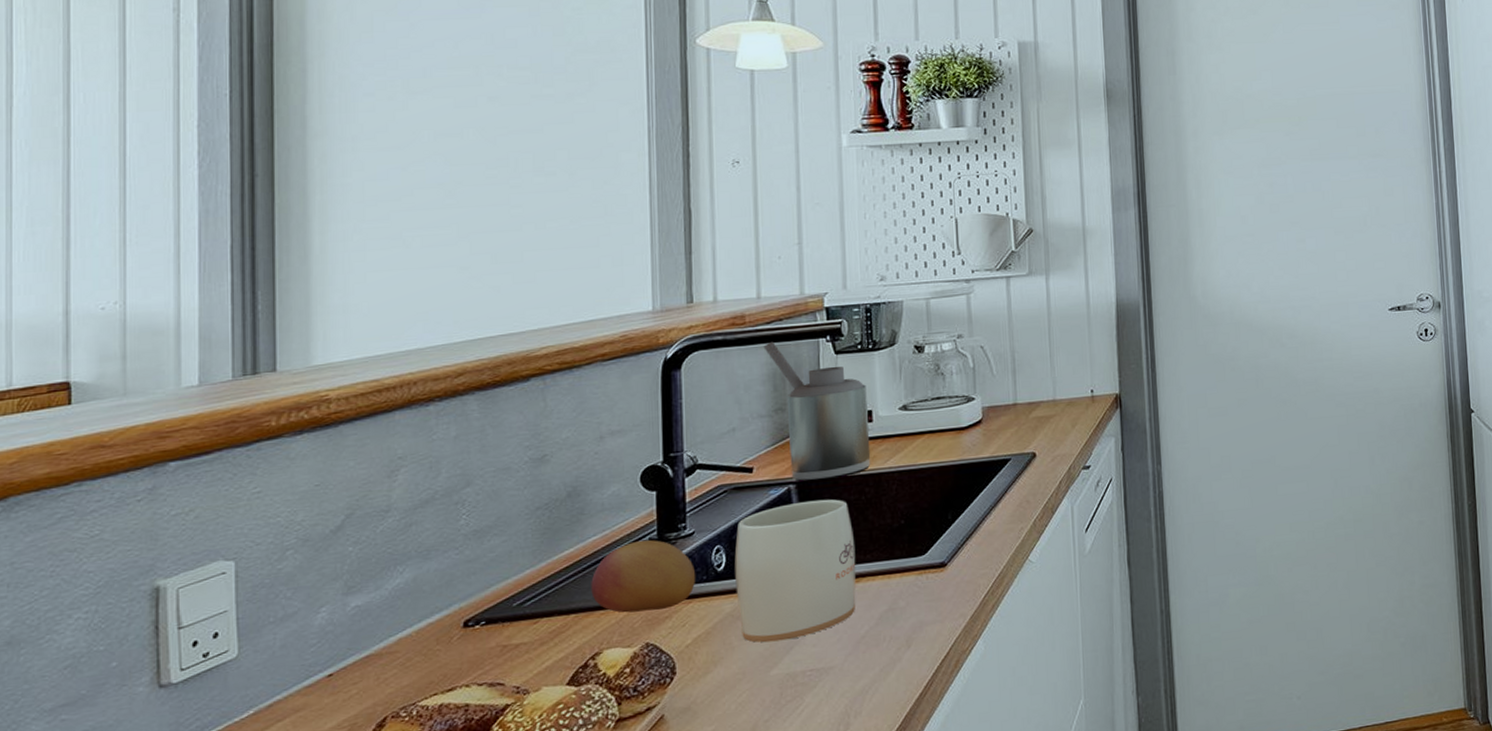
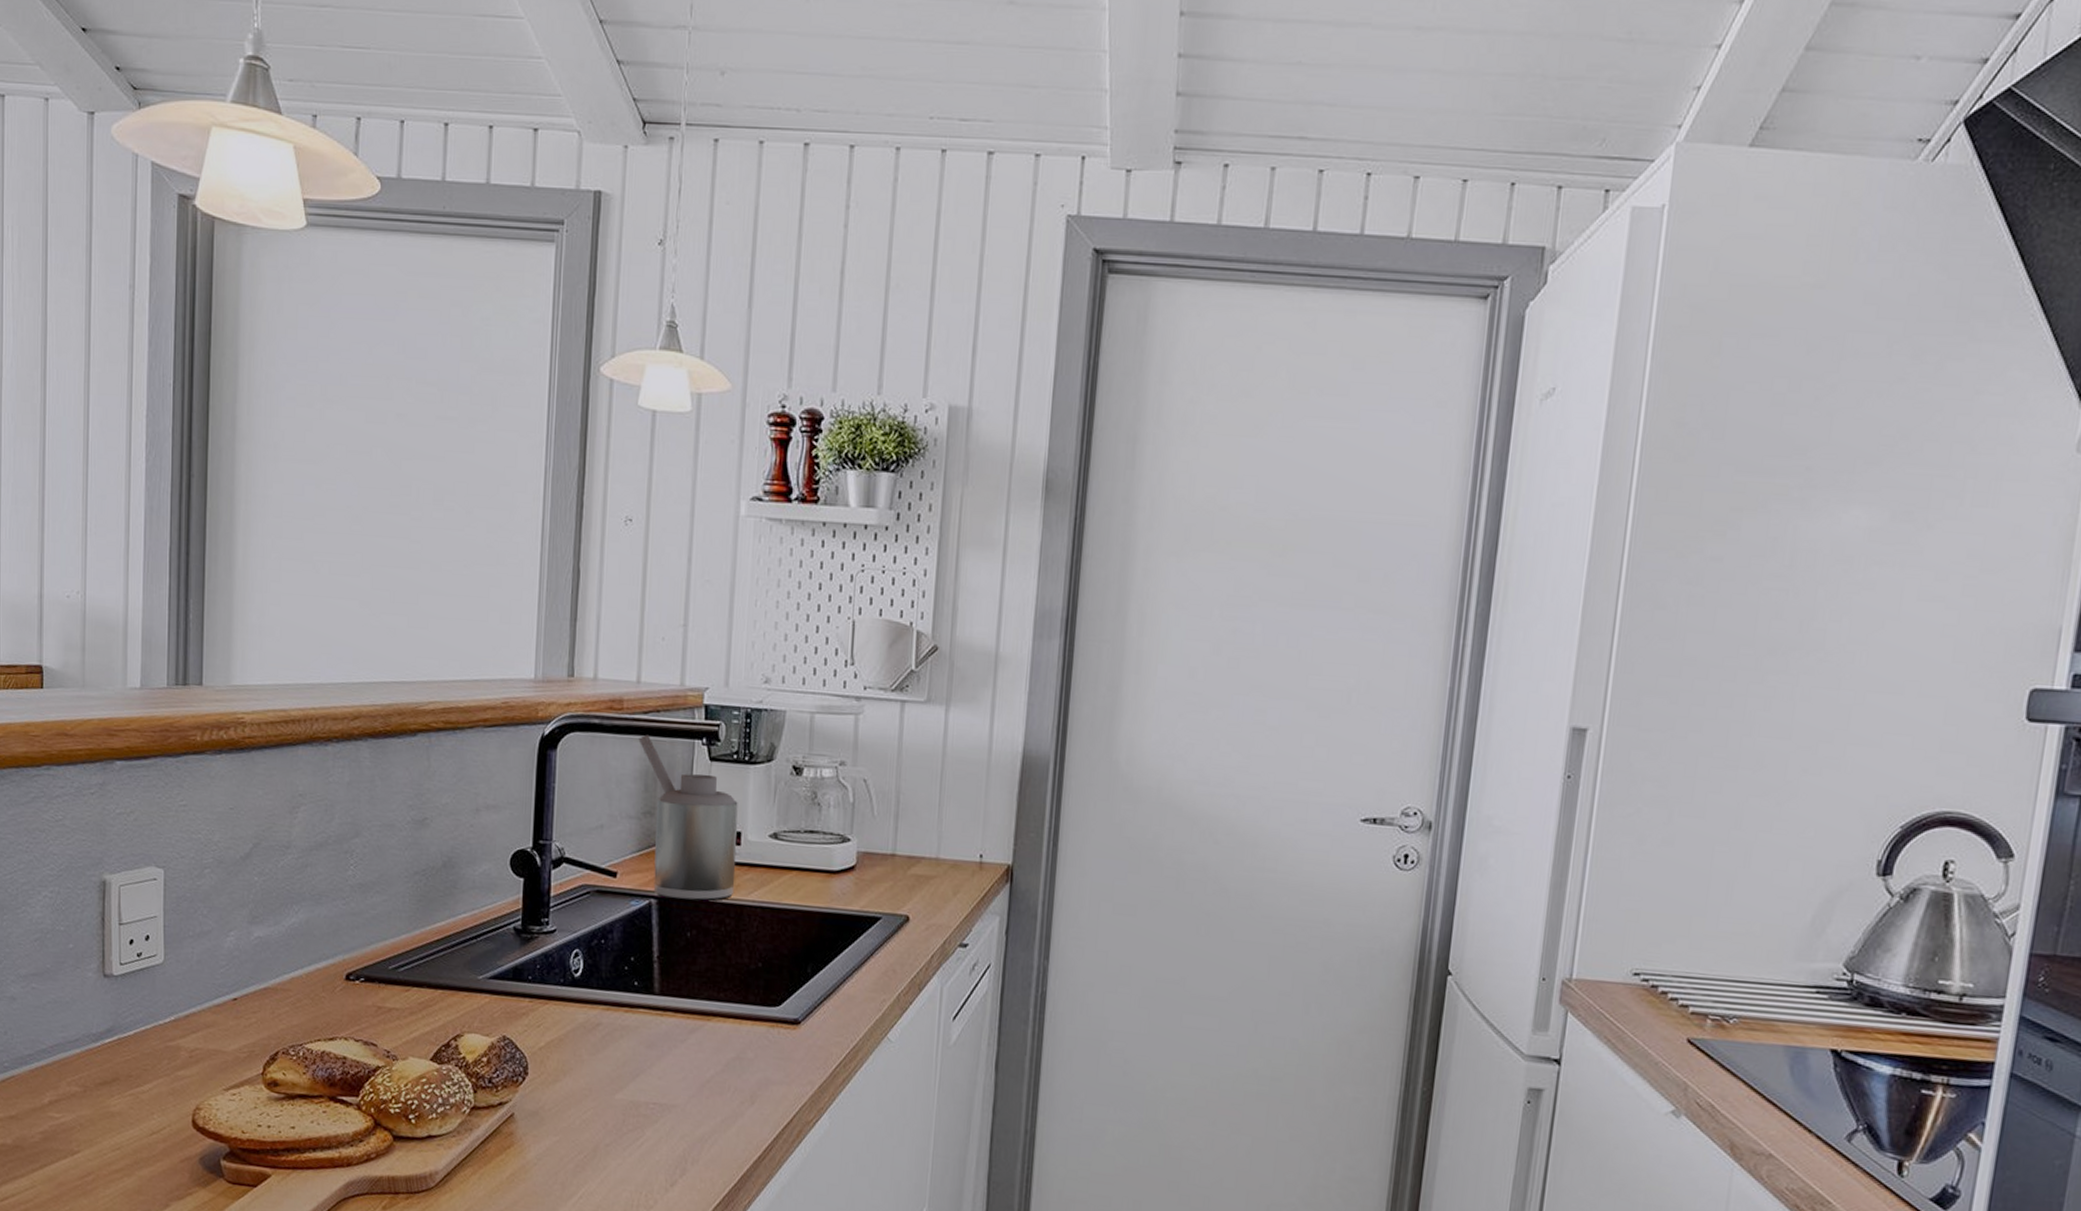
fruit: present [591,539,696,613] -> none [458,927,554,1005]
mug: present [734,499,856,643] -> none [590,919,710,1066]

